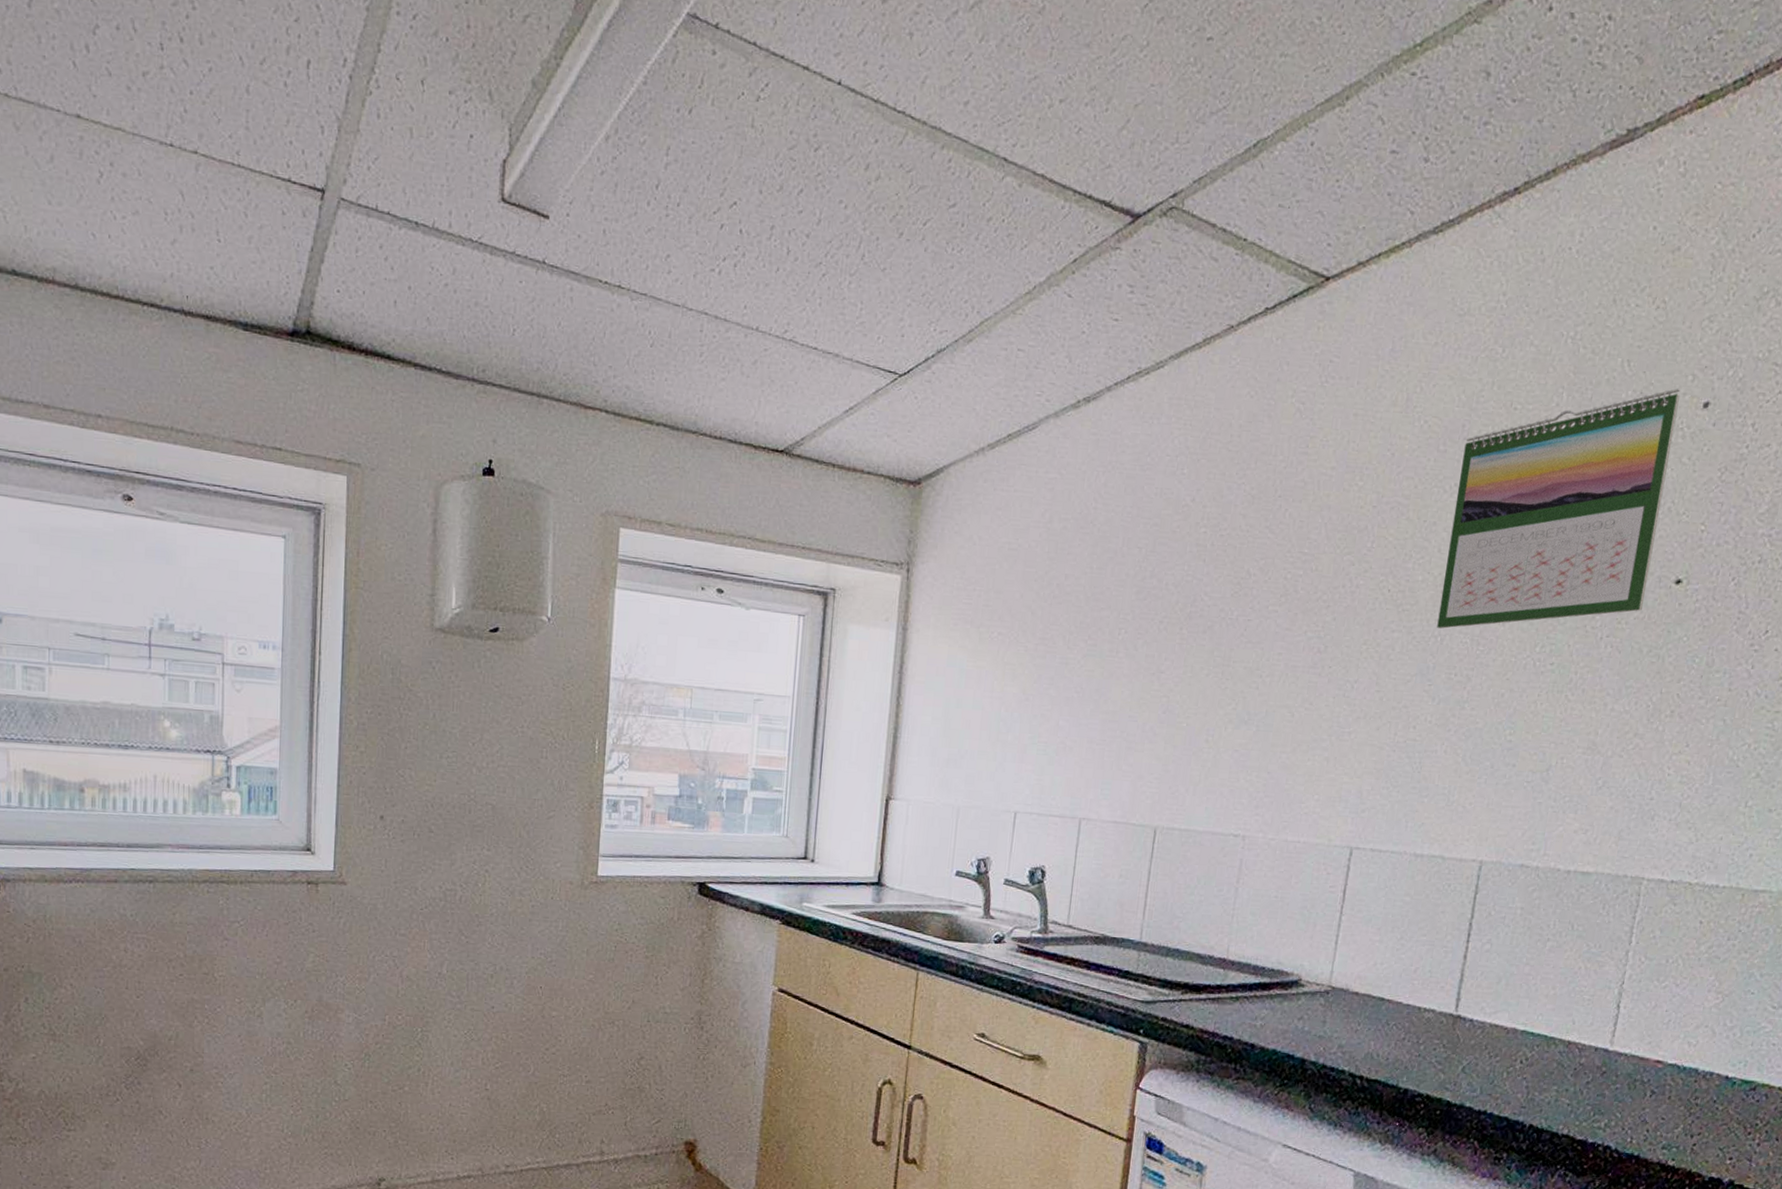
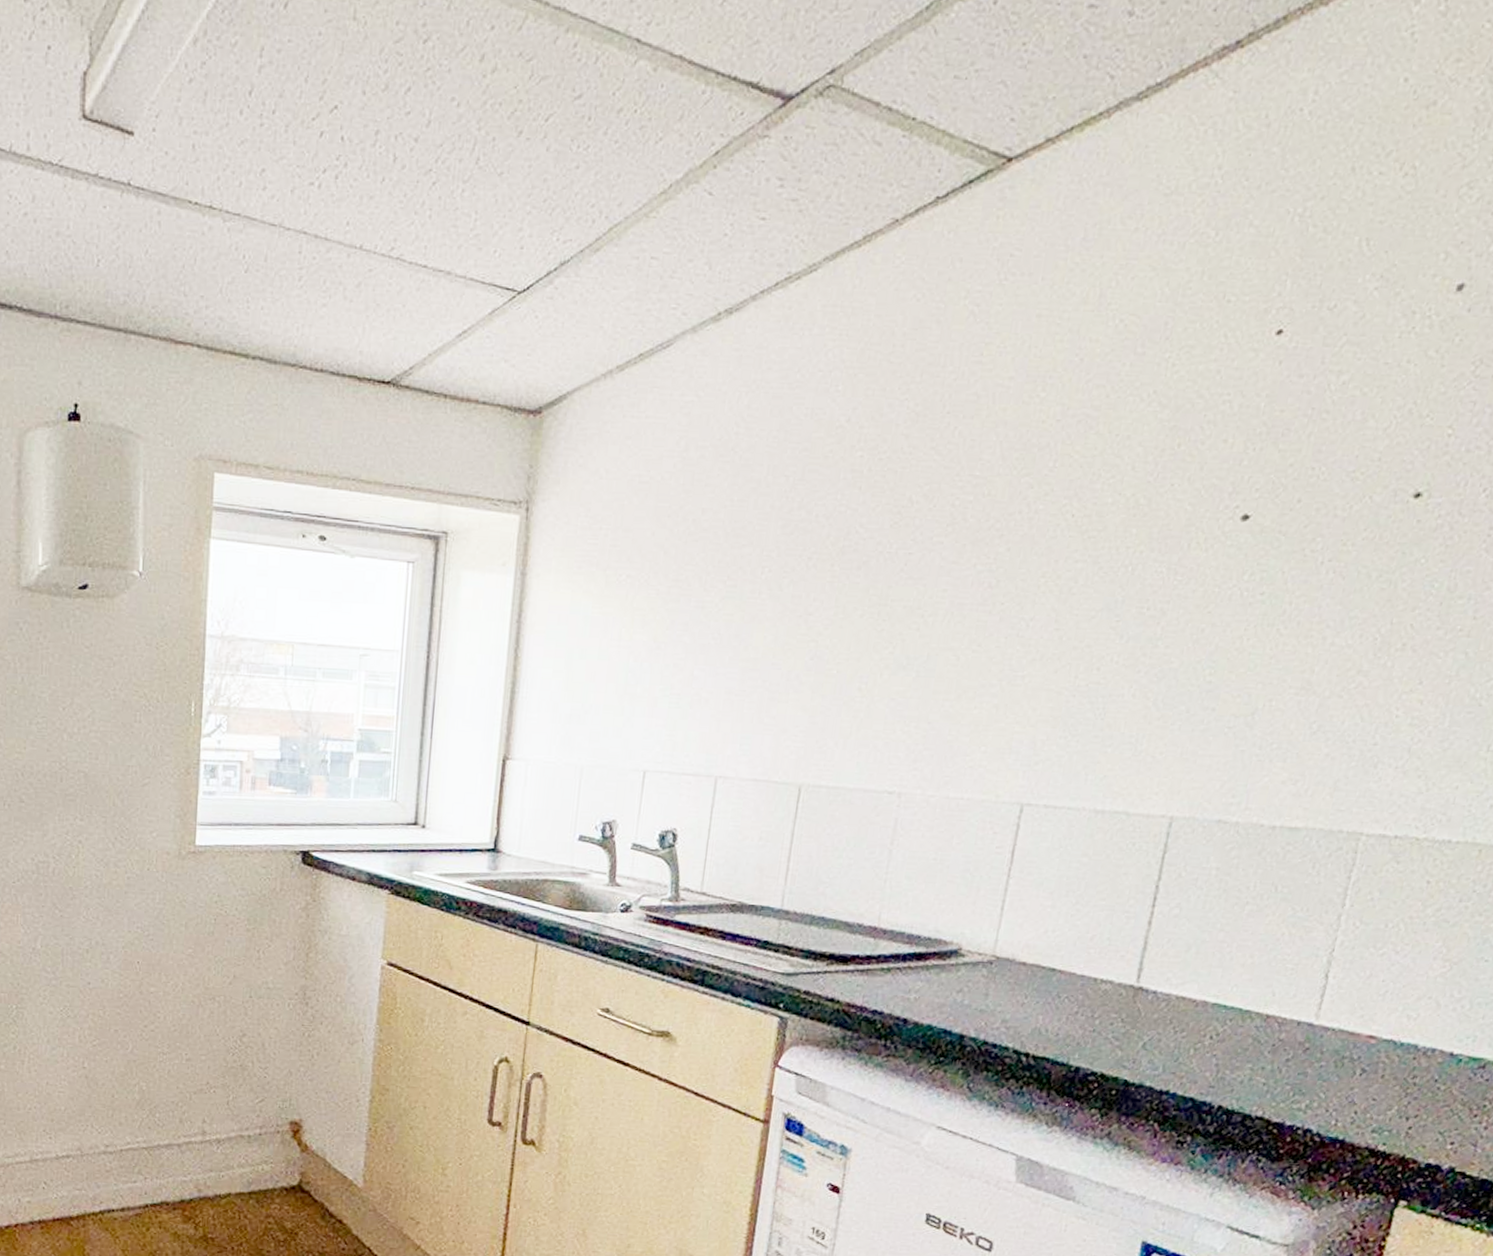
calendar: present [1437,389,1681,629] -> none [1128,270,1430,557]

